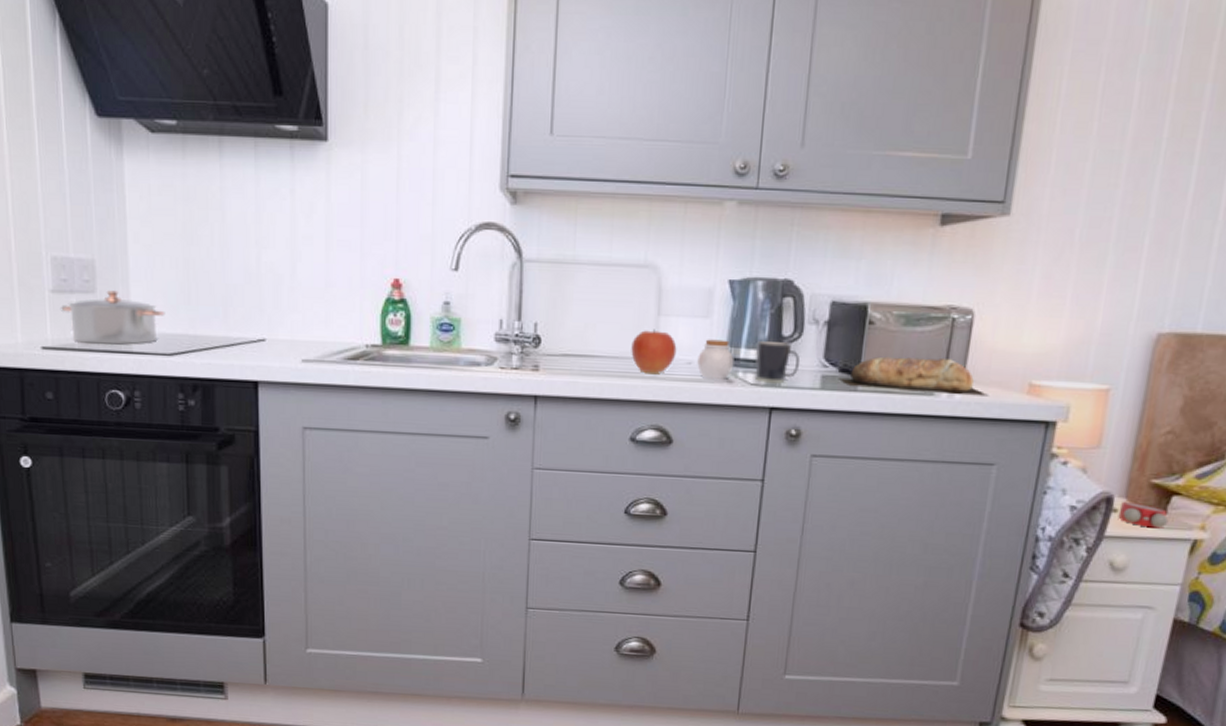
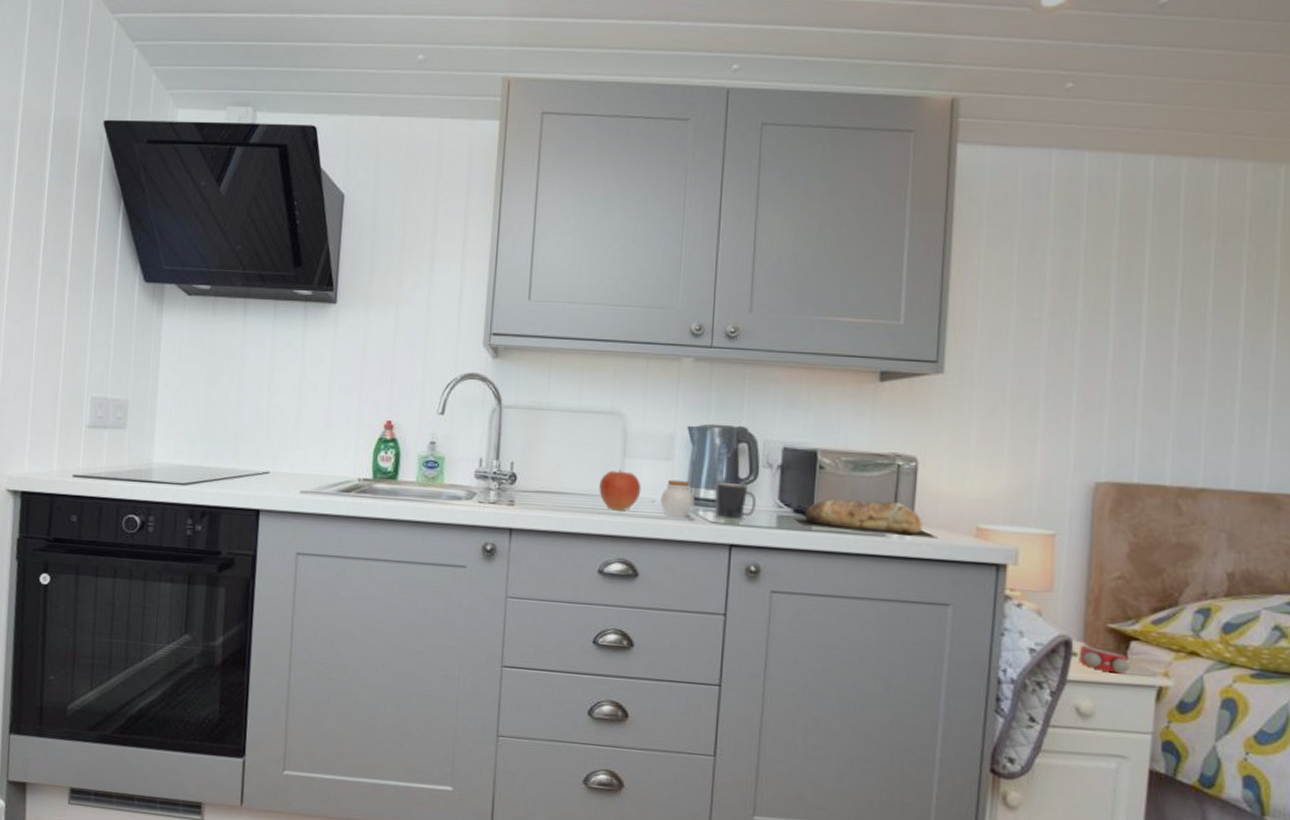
cooking pot: present [62,290,165,345] -> none [95,426,184,475]

